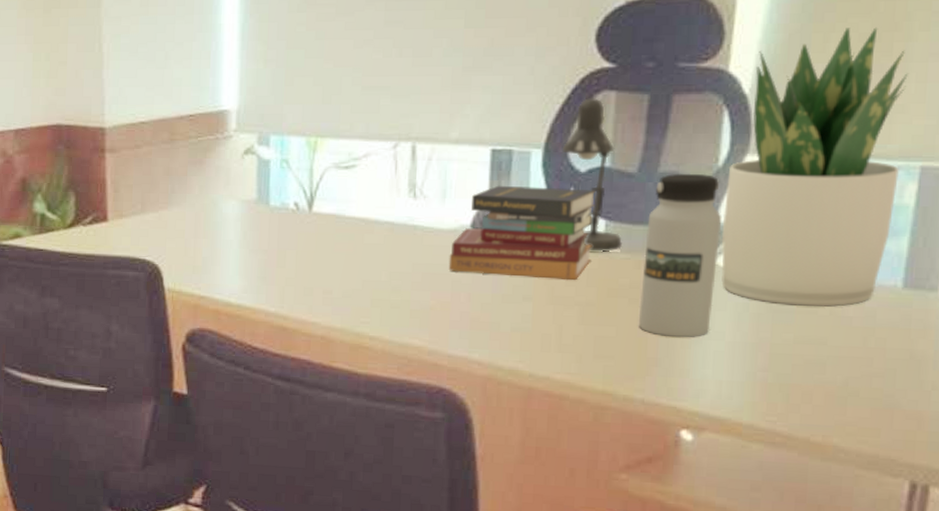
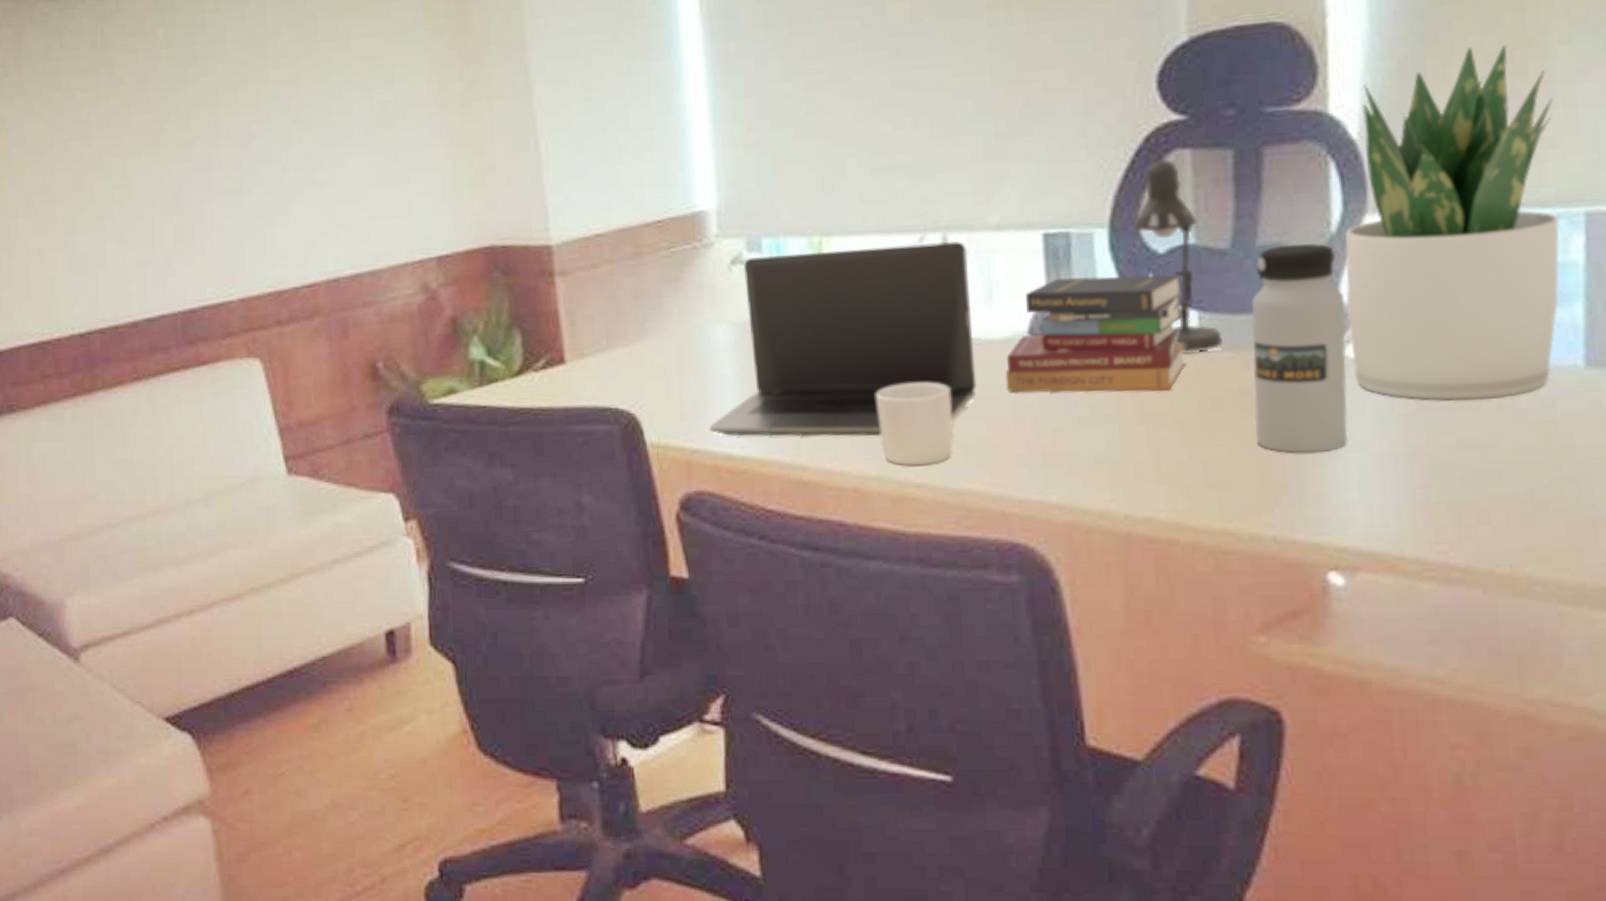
laptop computer: none [214,149,431,297] -> present [708,240,977,437]
mug: none [346,258,406,323] -> present [875,382,954,466]

